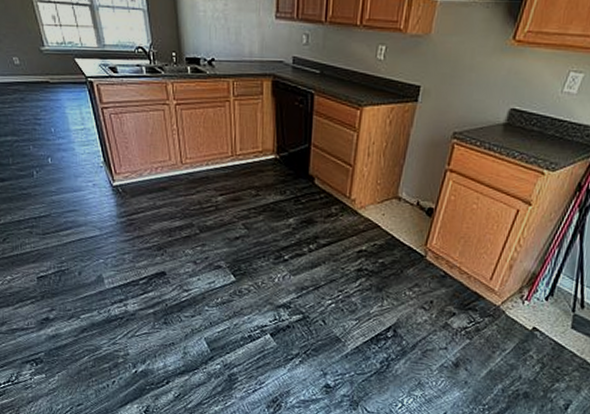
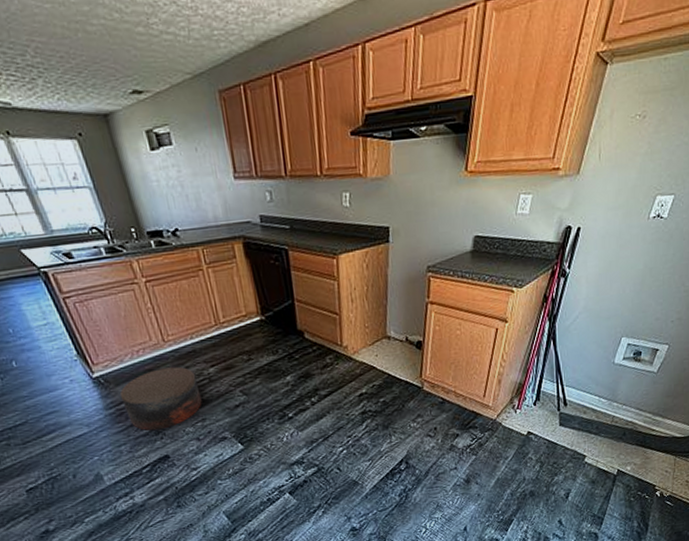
stool: none [133,188,205,247] -> present [119,367,202,431]

